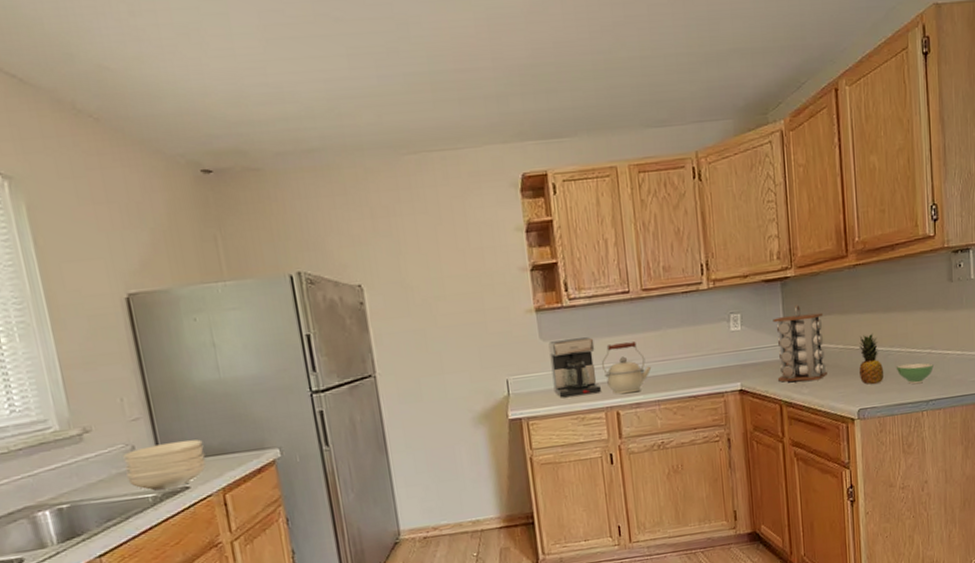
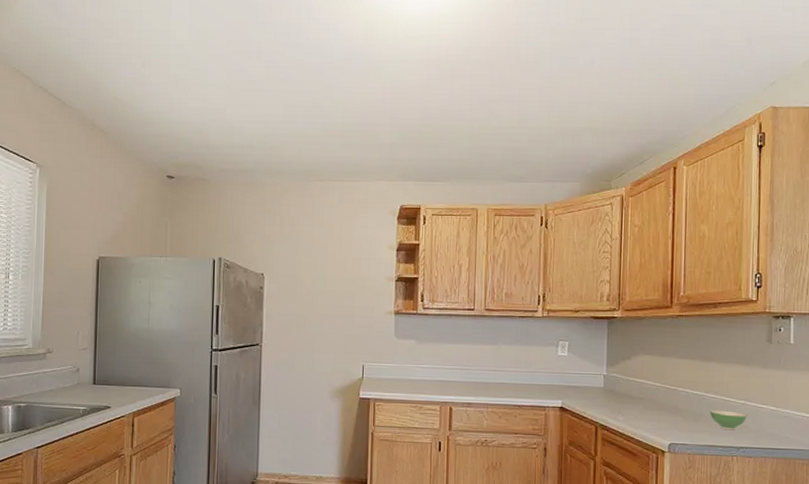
bowl: present [123,439,207,491] -> none [69,370,127,406]
coffee maker: present [548,337,601,398] -> none [400,340,439,389]
kettle: present [602,342,652,395] -> none [443,350,485,394]
spice rack: present [773,304,827,383] -> none [597,341,644,411]
fruit: present [859,333,884,385] -> none [674,377,698,424]

